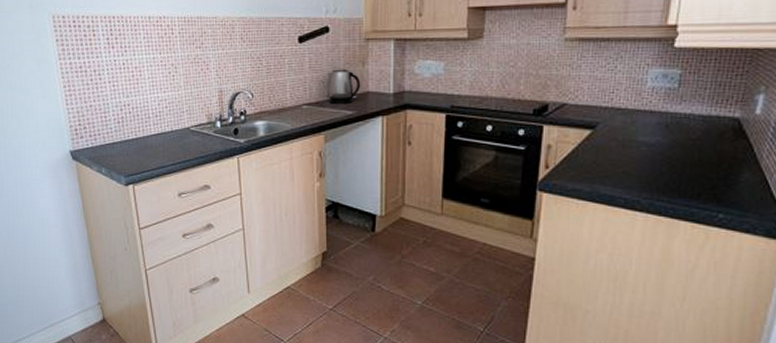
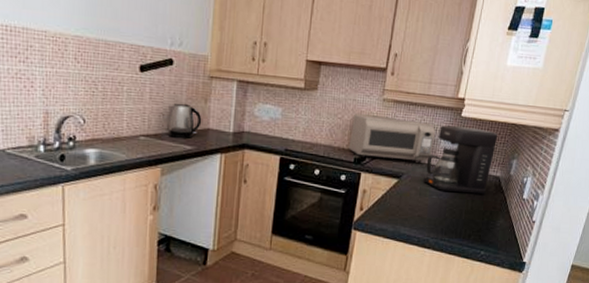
microwave: none [526,58,639,110] -> present [349,114,436,164]
coffee maker: none [625,59,732,142] -> present [423,125,498,194]

